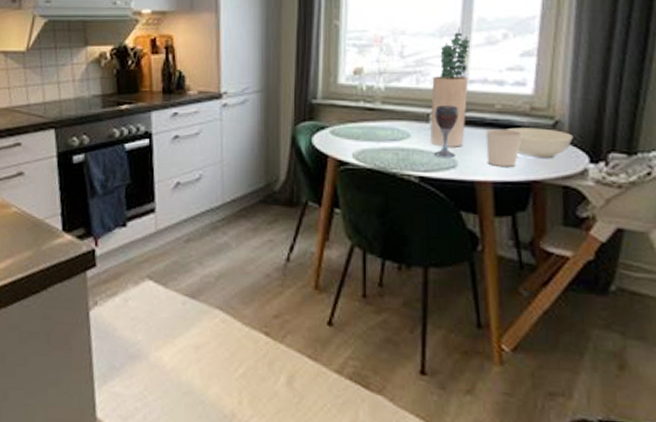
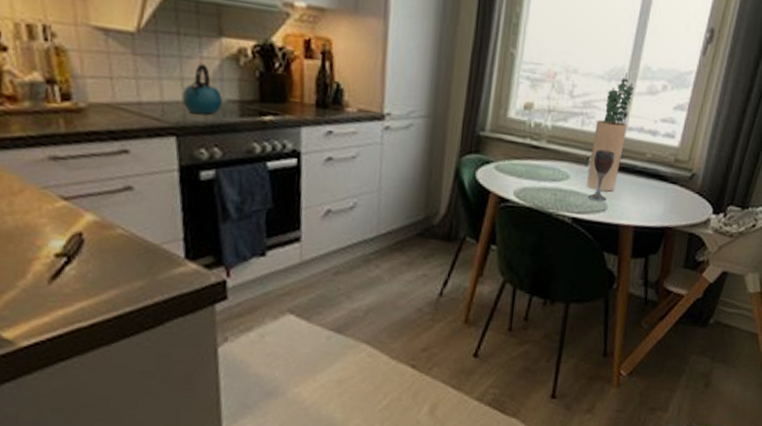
kettle: none [58,69,89,110] -> present [181,64,223,115]
dixie cup: present [485,128,523,168] -> none [632,176,665,214]
bowl: present [507,127,573,159] -> none [653,176,704,208]

